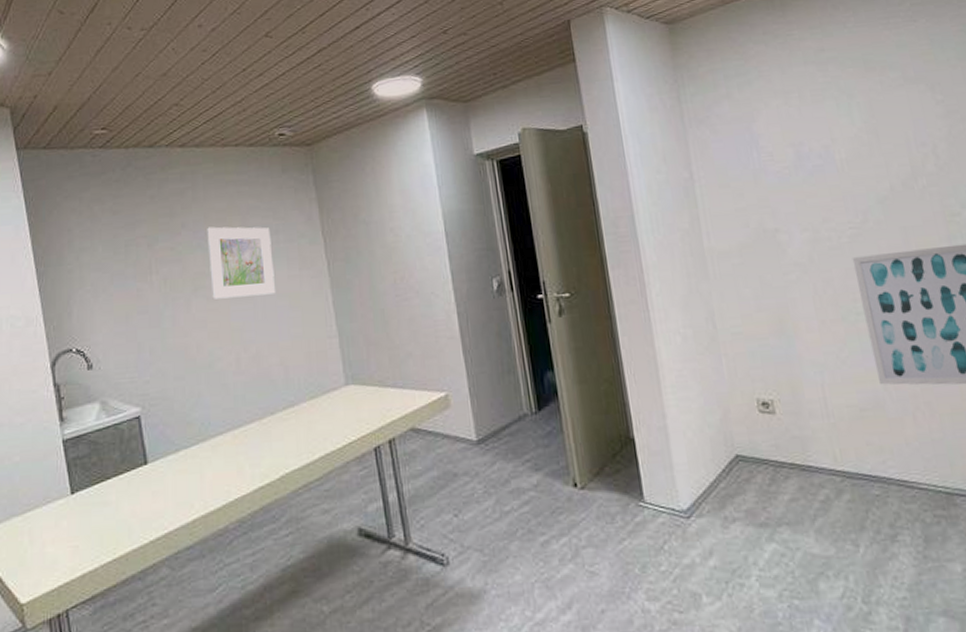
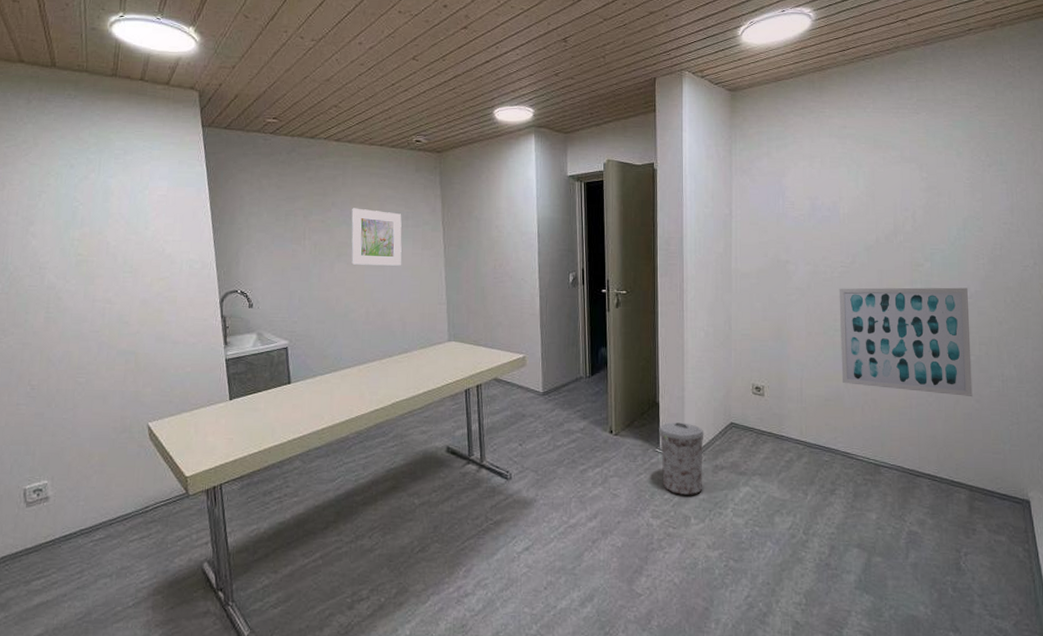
trash can: none [639,462,711,564] -> present [659,422,704,495]

